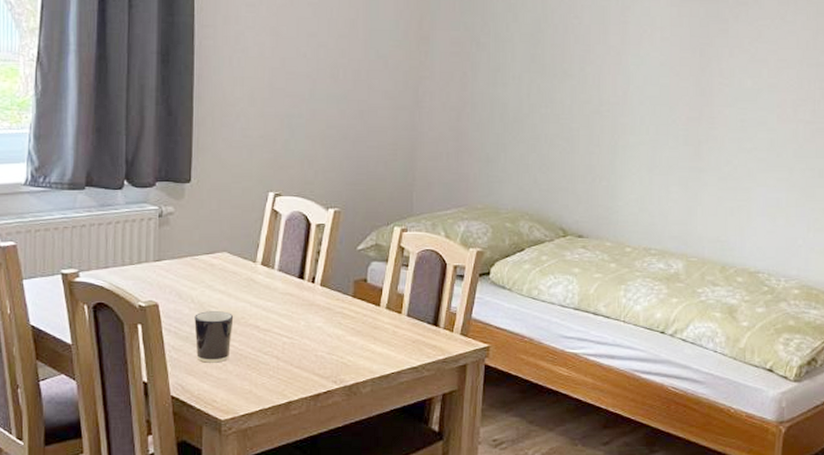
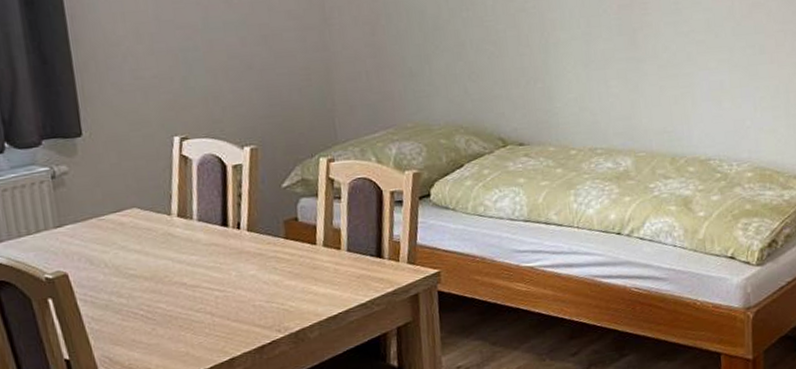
mug: present [194,311,234,363] -> none [111,272,158,330]

